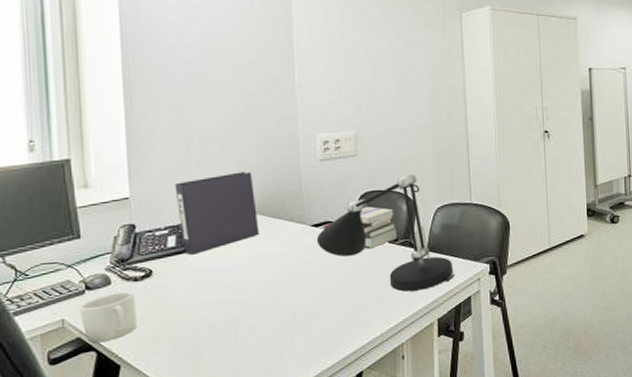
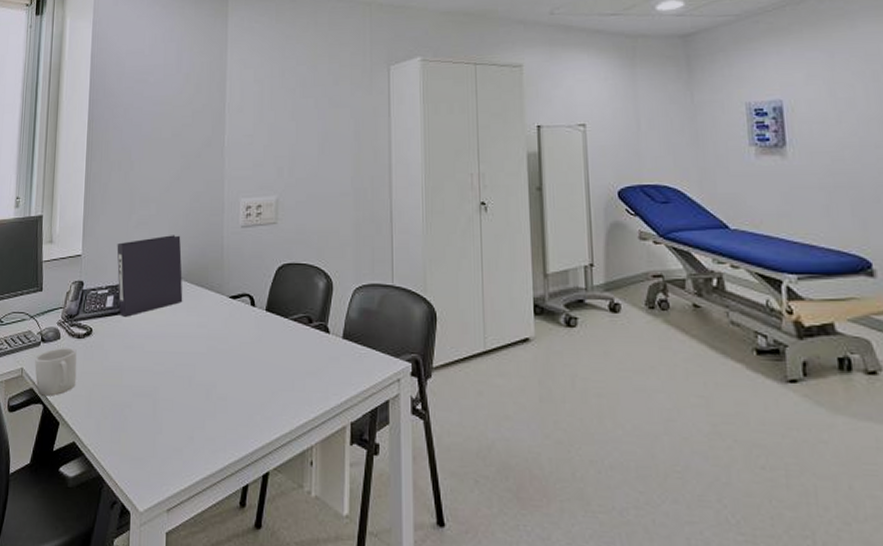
desk lamp: present [316,174,454,292] -> none [233,247,371,385]
books: present [324,207,398,249] -> none [241,281,313,329]

